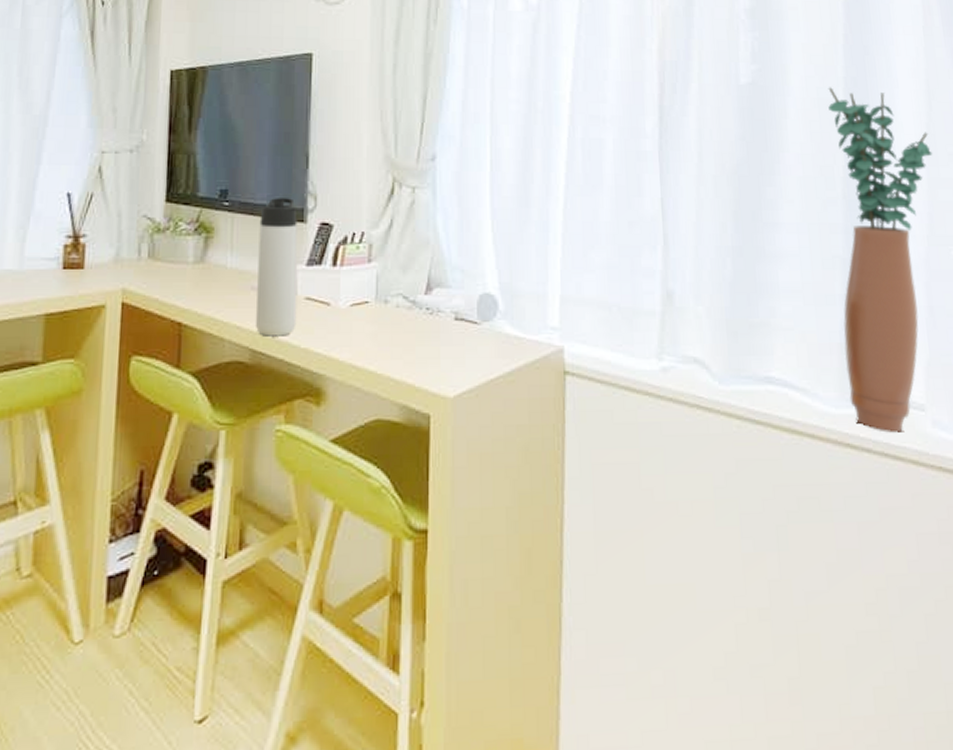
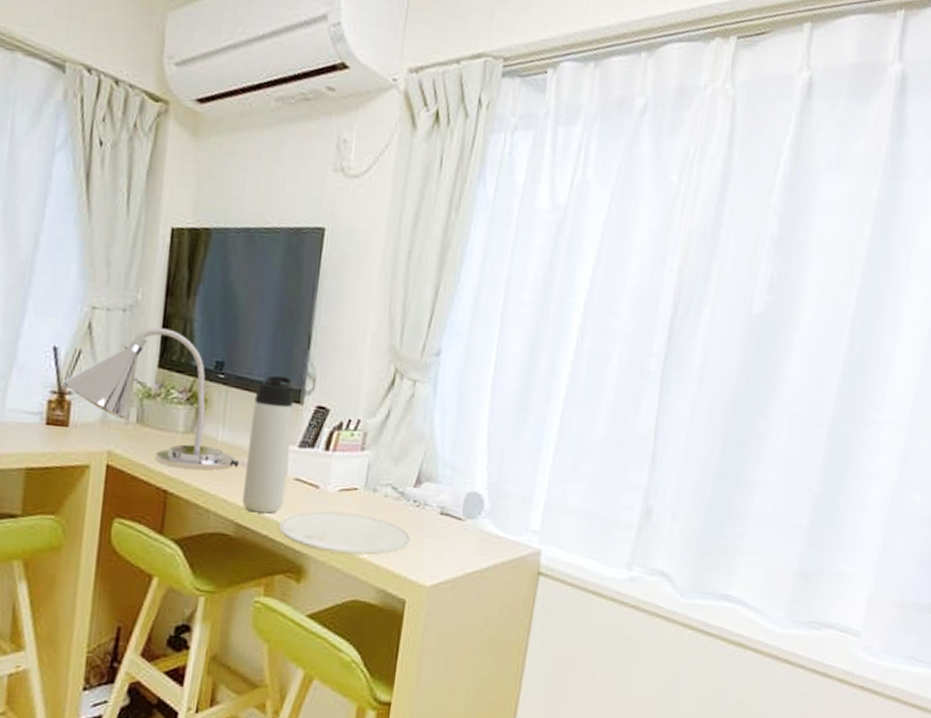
table lamp: none [77,164,249,299] -> present [62,327,239,471]
plate: none [293,327,428,371] -> present [278,510,411,556]
vase: present [828,87,933,433] -> none [795,327,920,654]

